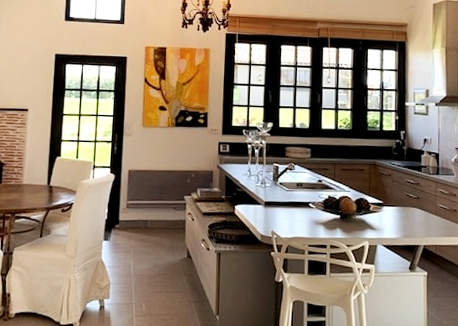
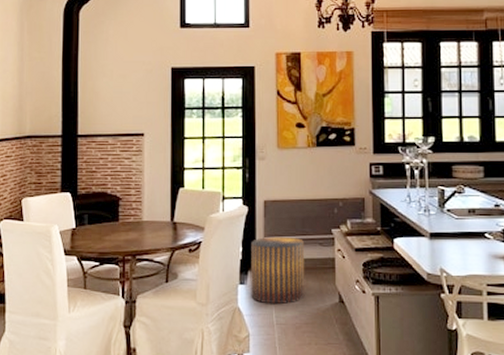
stool: none [113,201,161,258] -> present [251,236,305,305]

